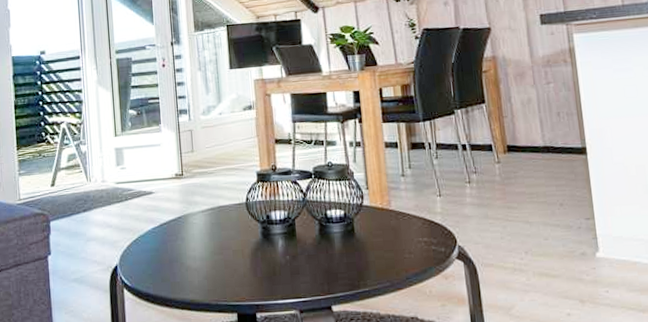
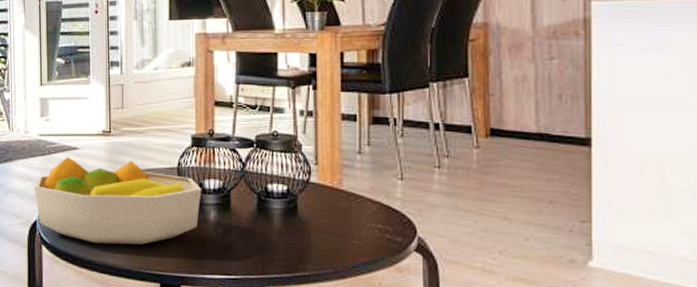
fruit bowl: none [113,200,270,282] -> present [34,157,202,245]

